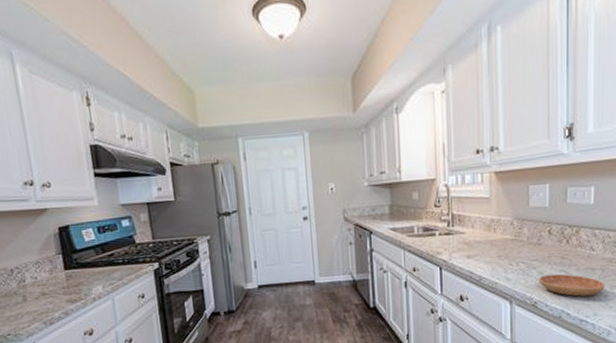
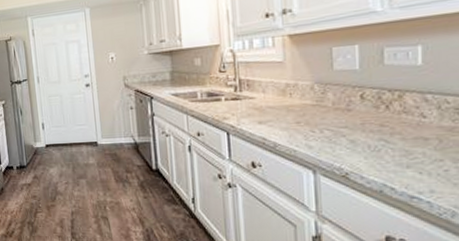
saucer: present [539,274,605,297] -> none [350,143,445,170]

